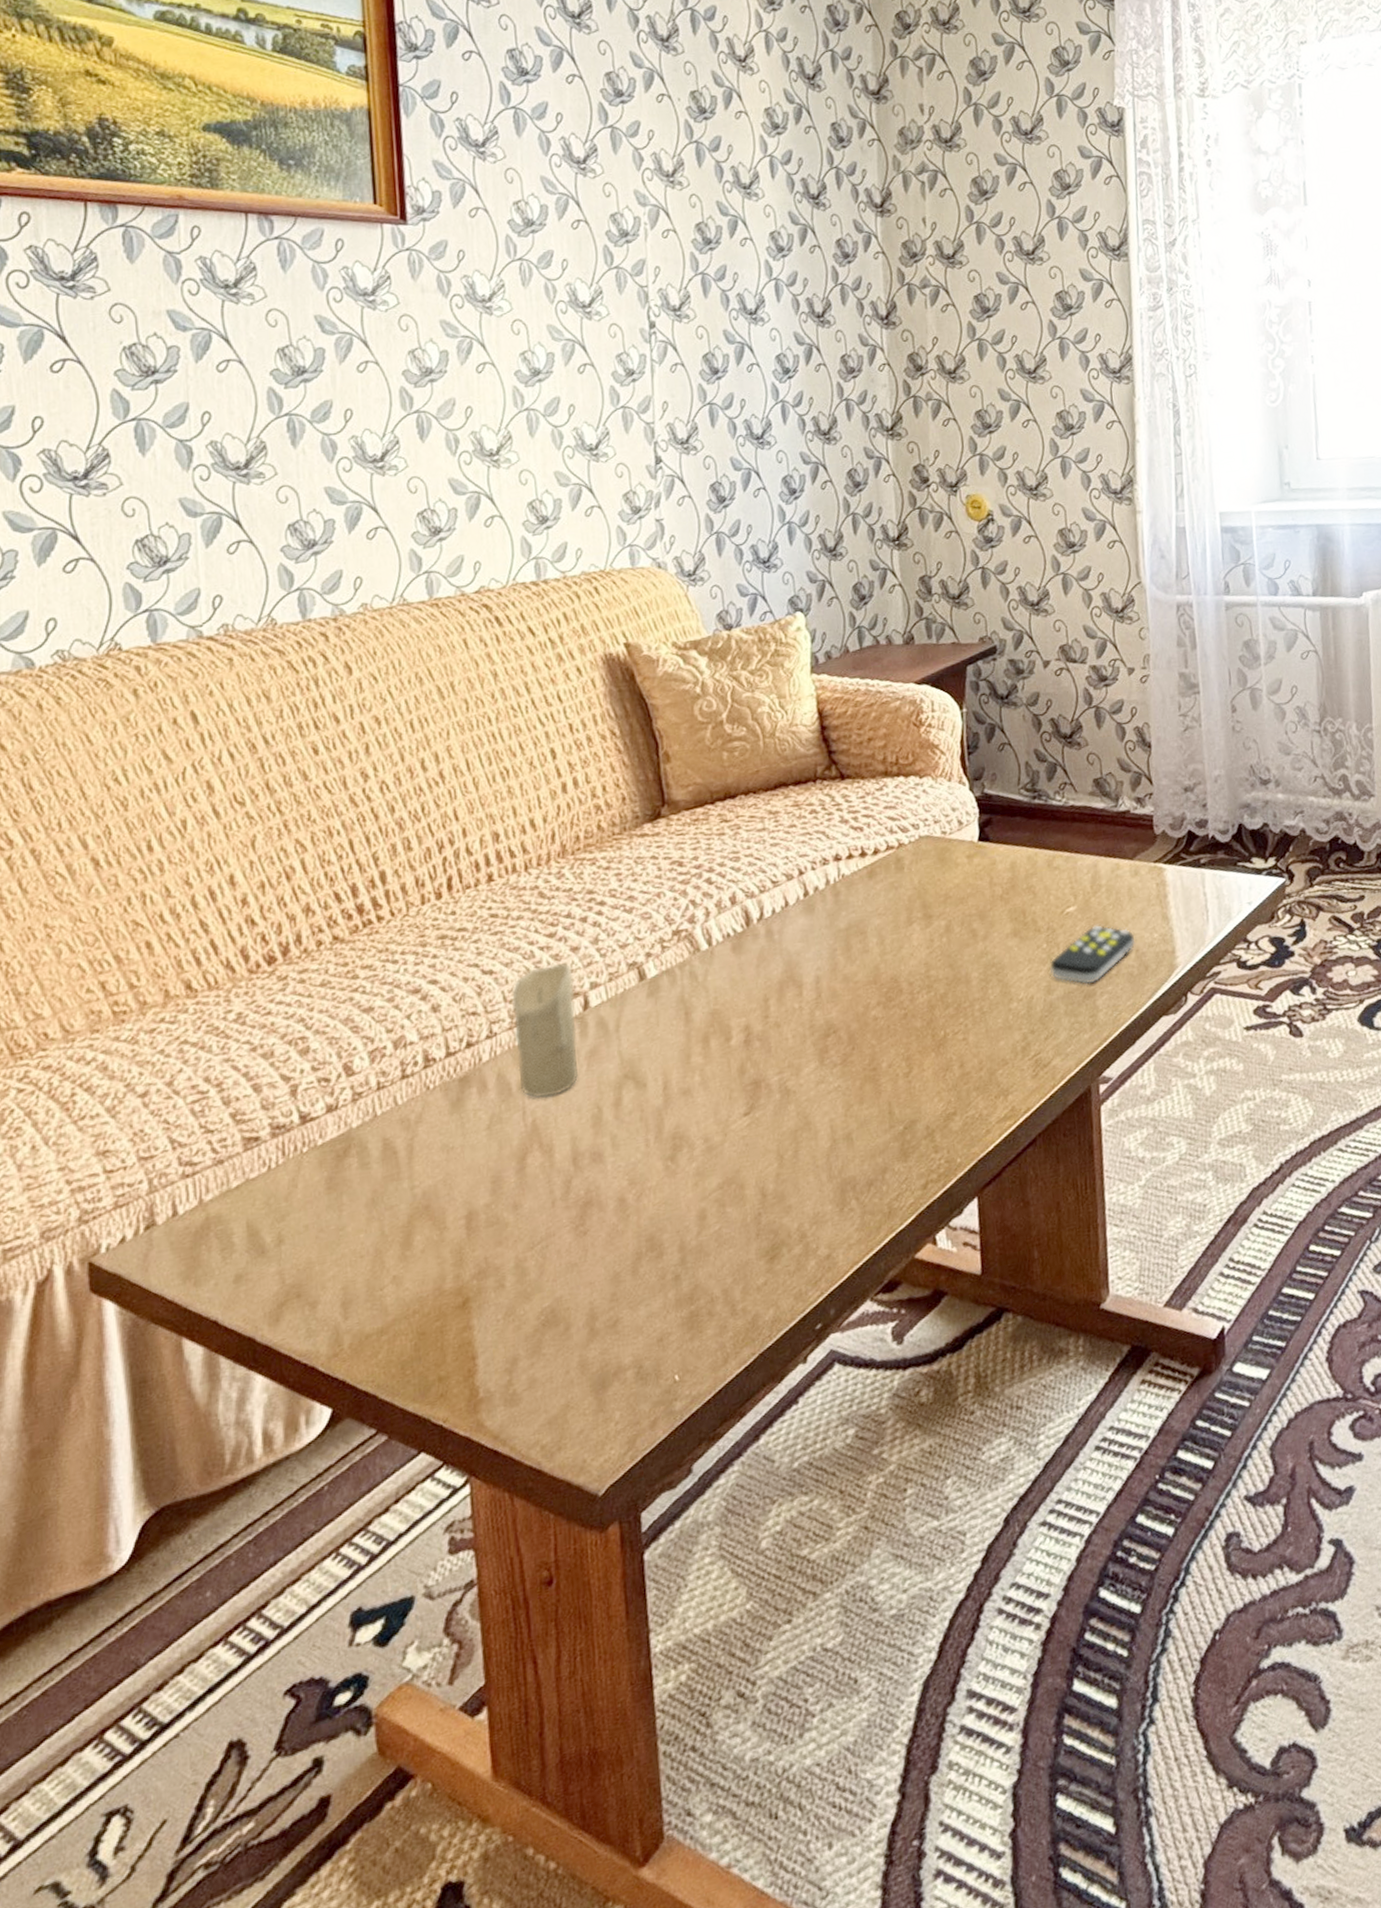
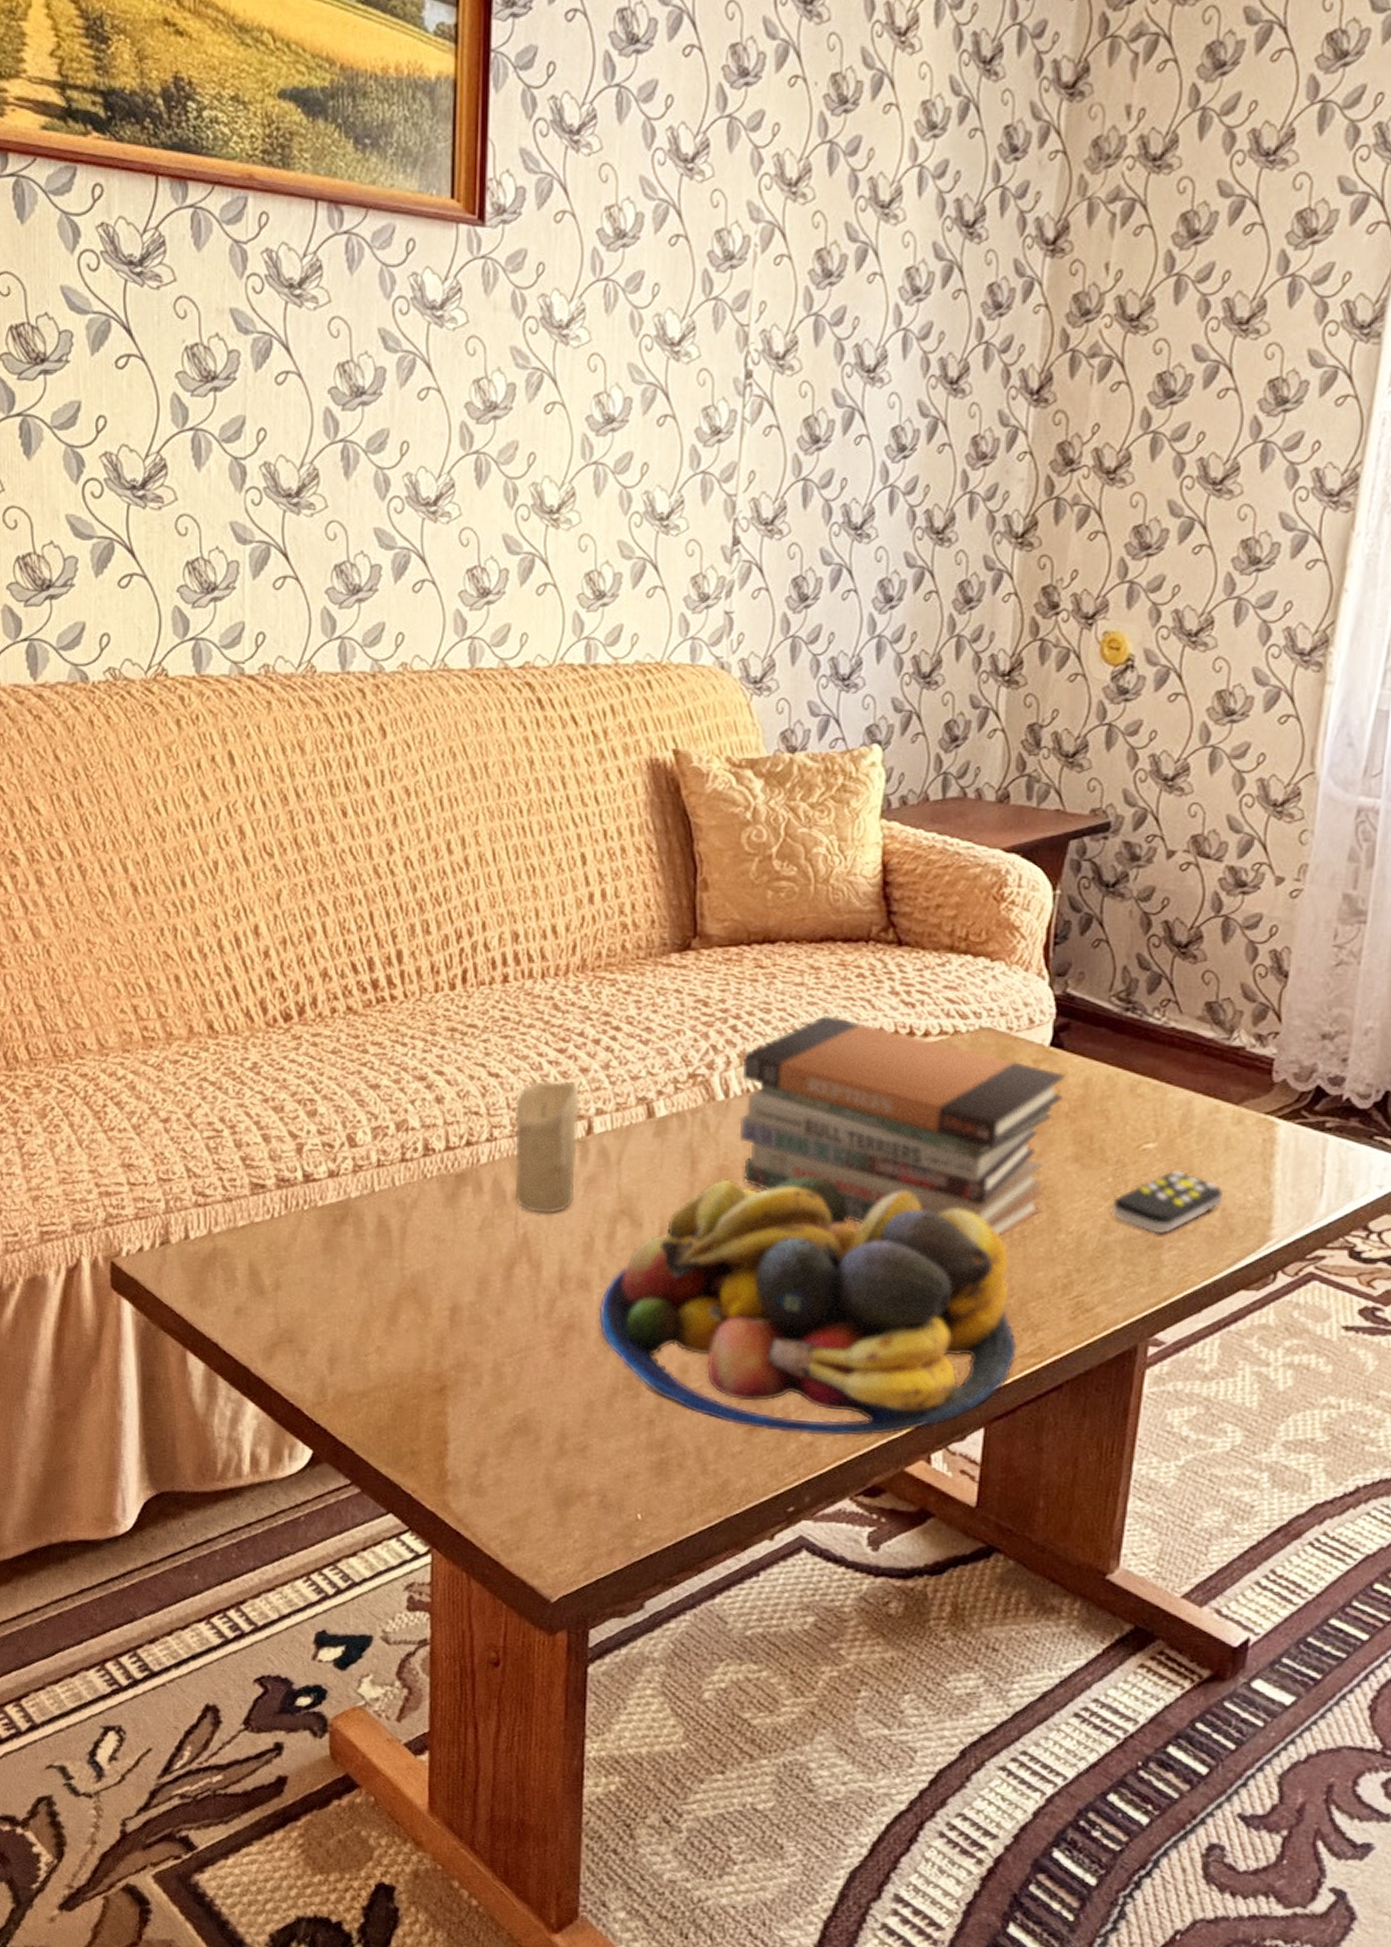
fruit bowl: none [614,994,994,1258] -> present [598,1175,1017,1437]
book stack: none [720,851,996,1036] -> present [739,1014,1066,1236]

